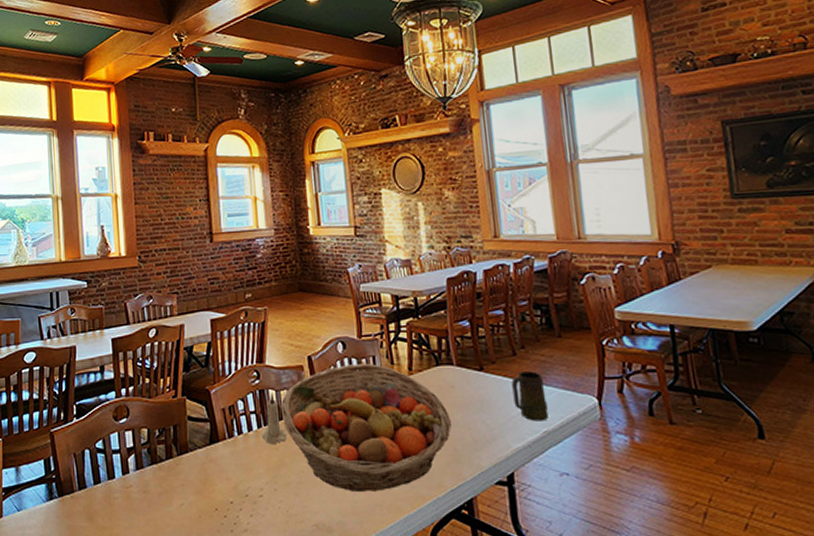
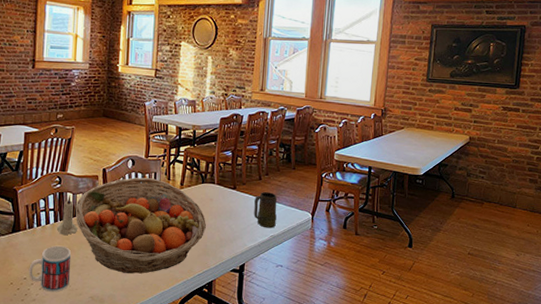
mug: none [235,458,287,520] -> present [29,245,71,293]

